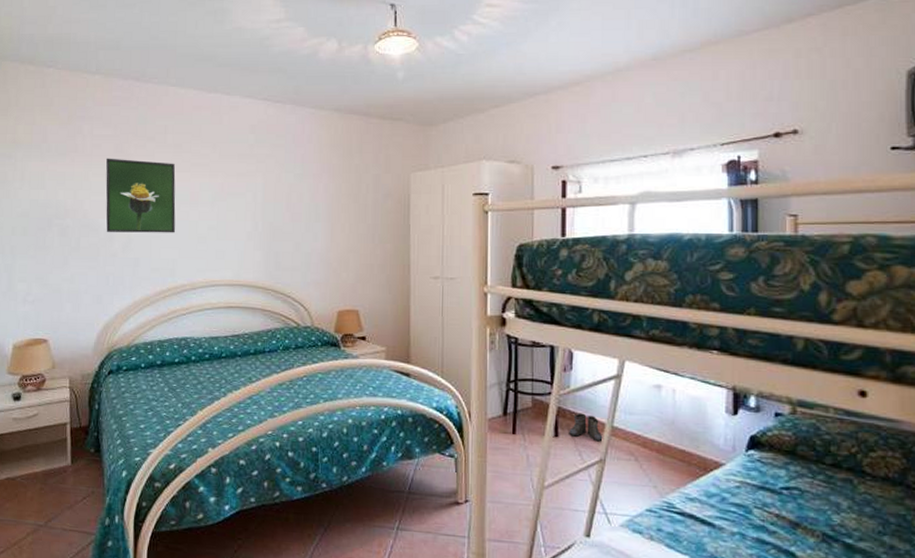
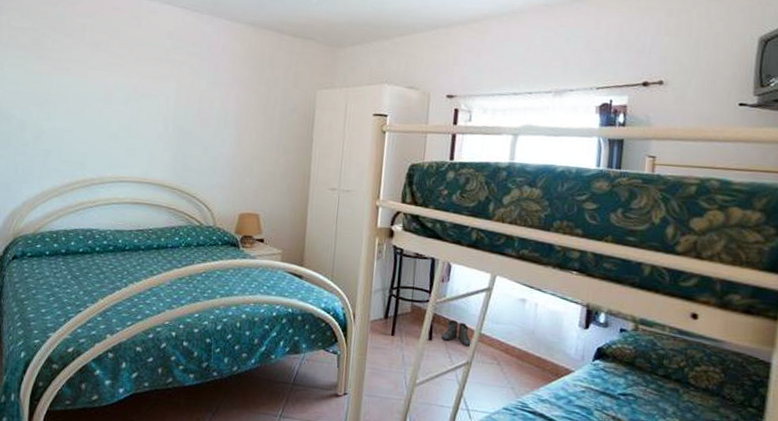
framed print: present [105,158,176,233] -> none [18,50,91,129]

